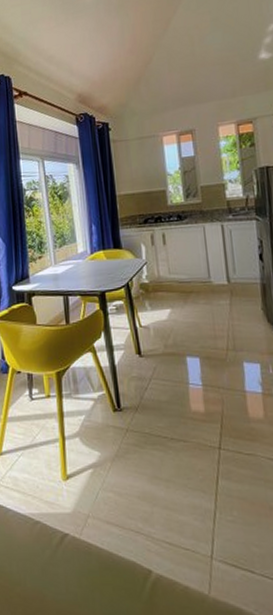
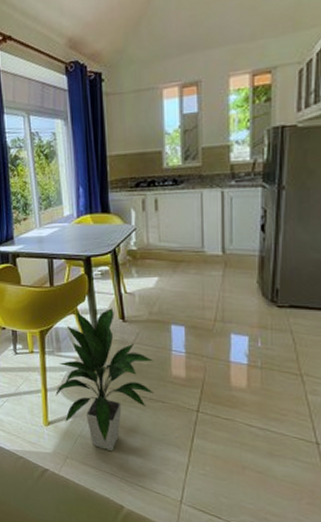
indoor plant: none [74,343,175,504] -> present [55,308,154,452]

